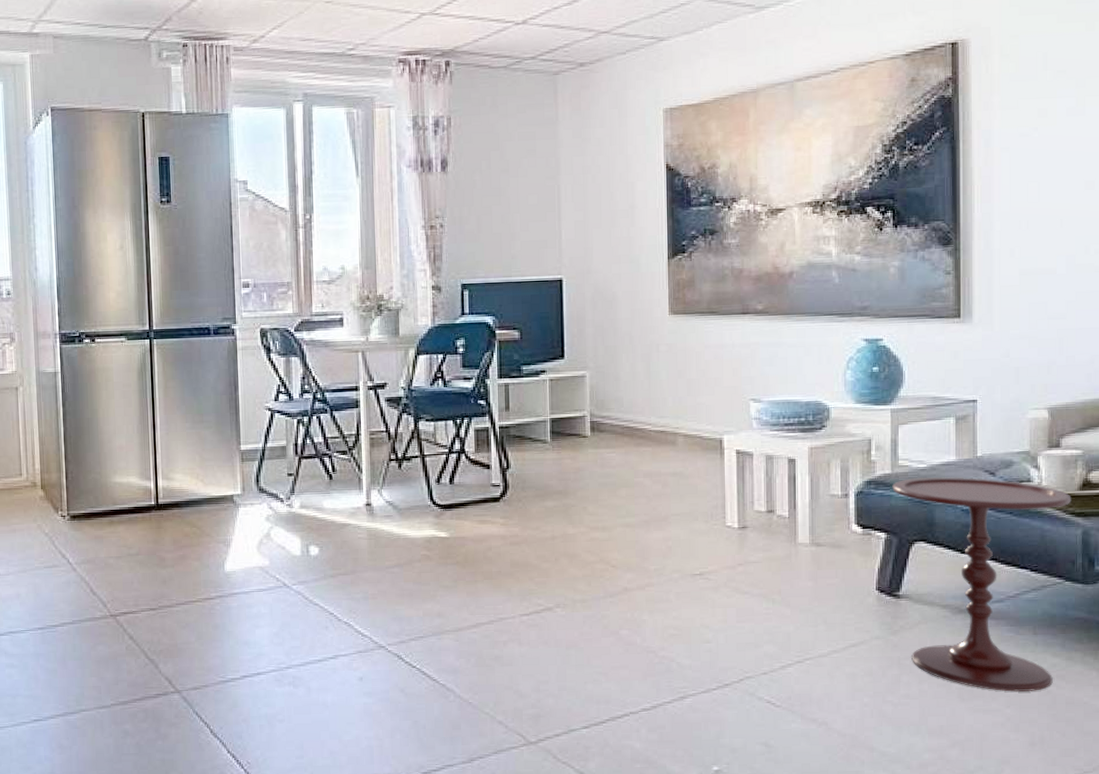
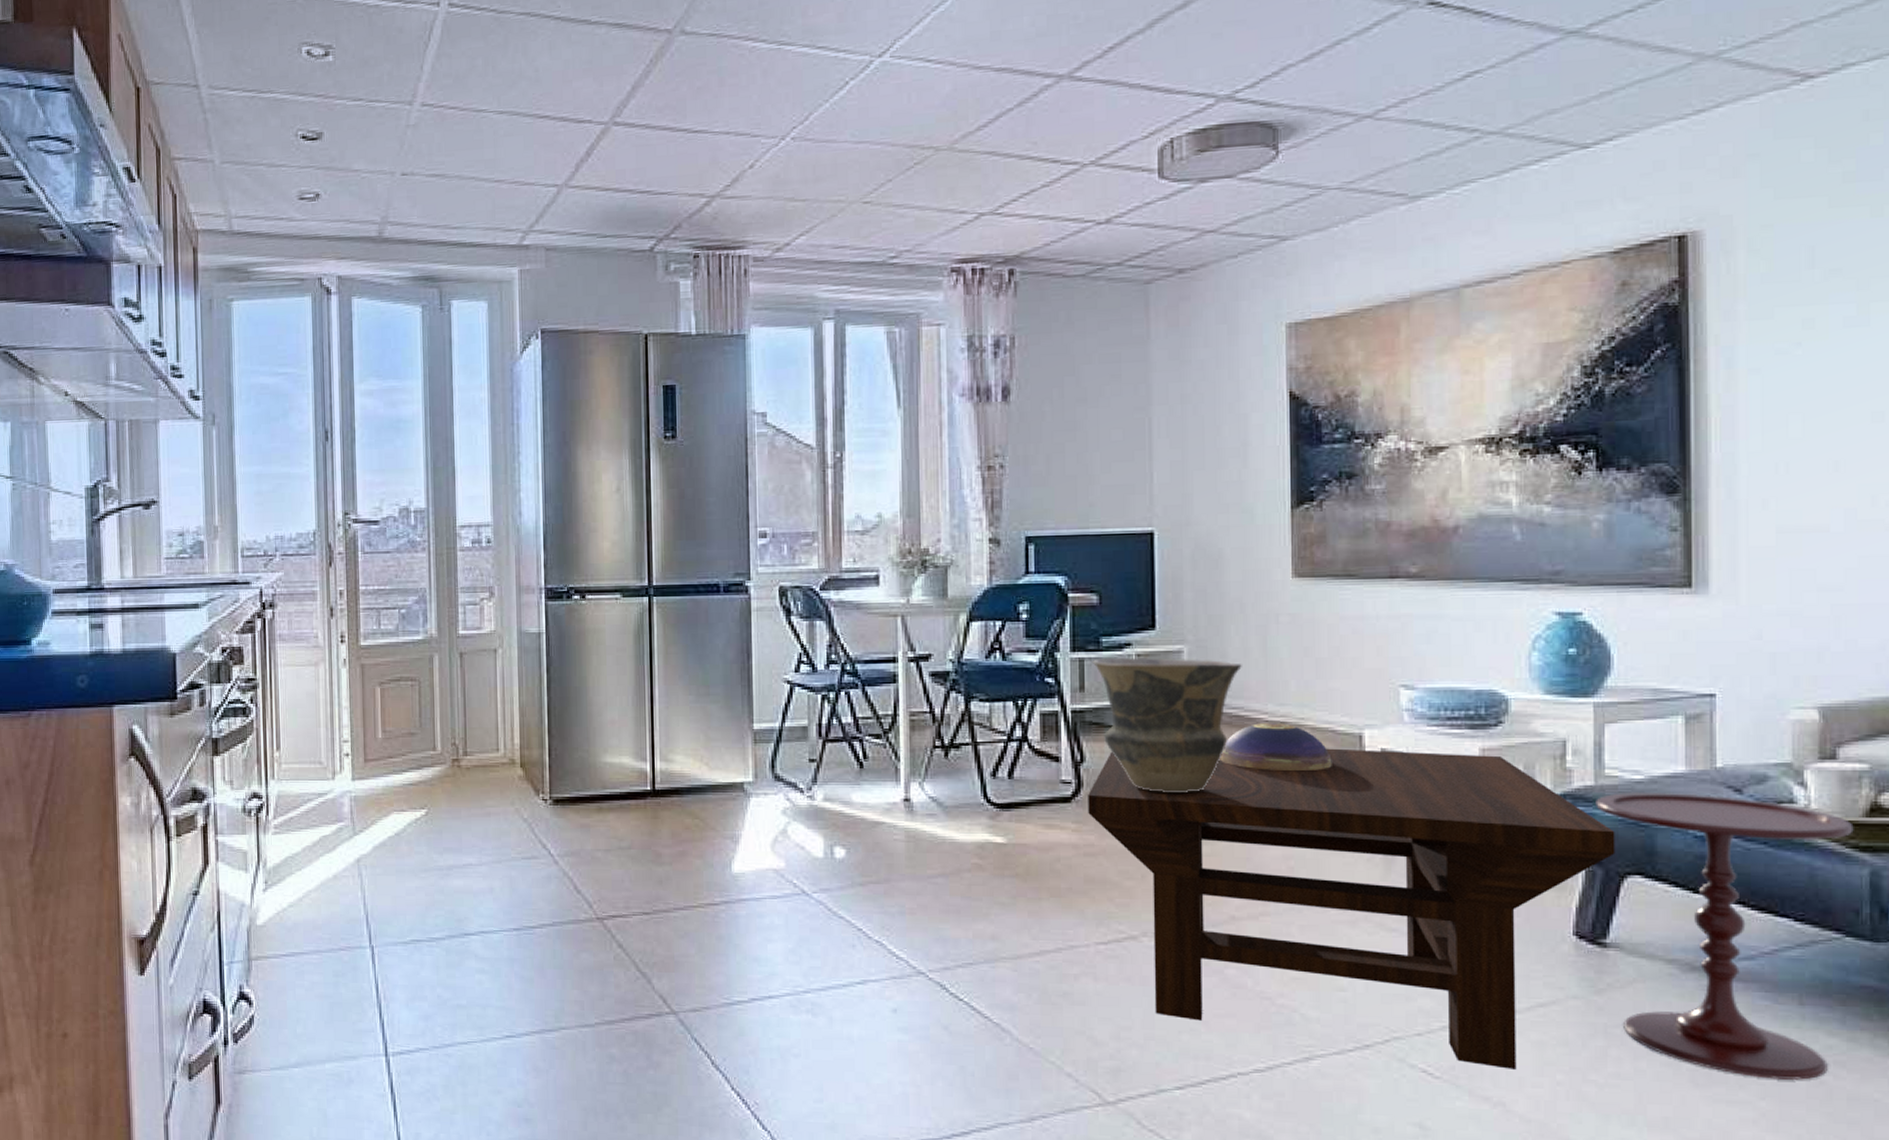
coffee table: none [513,450,906,696] -> present [1088,748,1615,1069]
vase: none [516,381,631,491] -> present [1093,657,1242,792]
decorative bowl: none [615,431,700,470] -> present [1220,722,1332,770]

